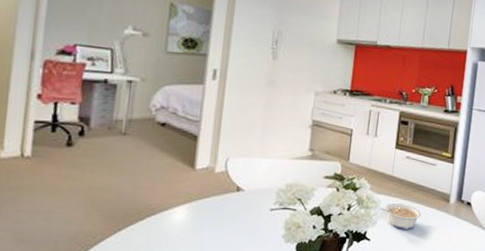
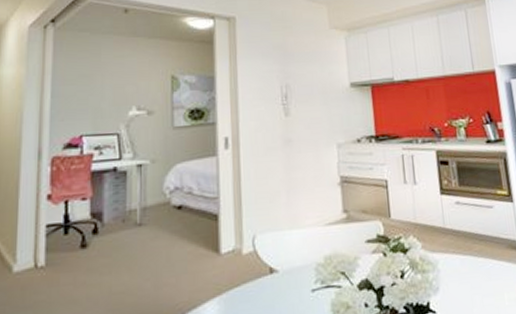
legume: present [380,202,422,229] -> none [439,260,491,293]

